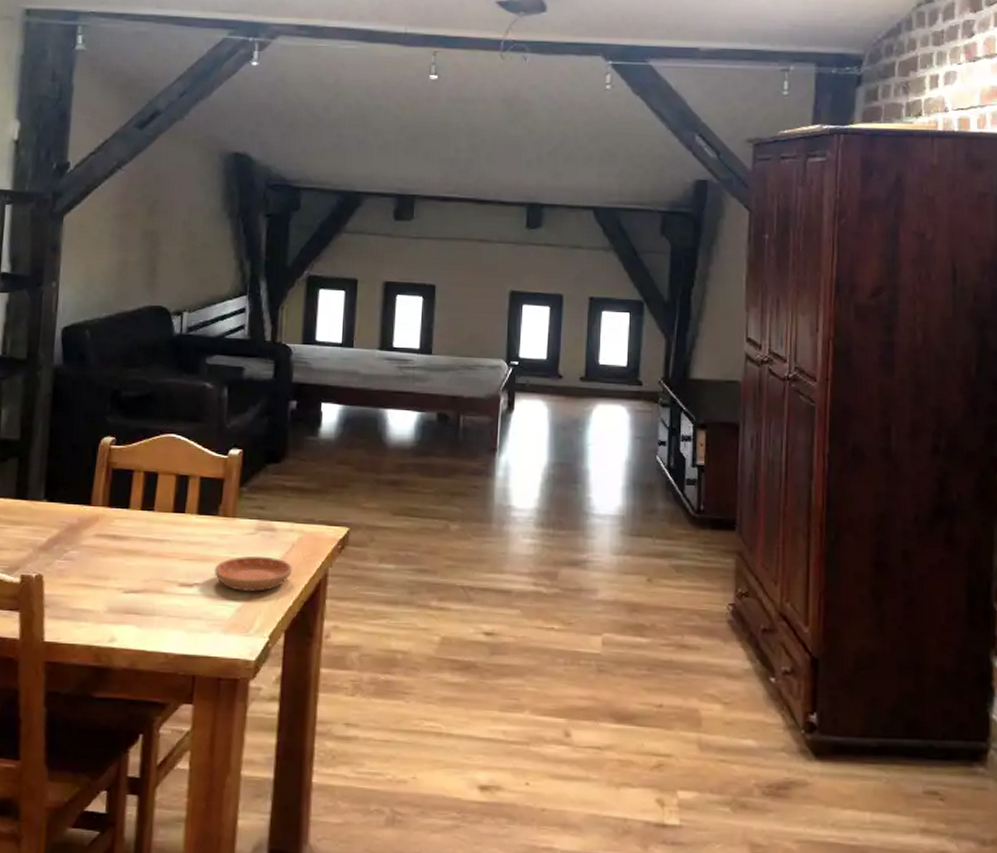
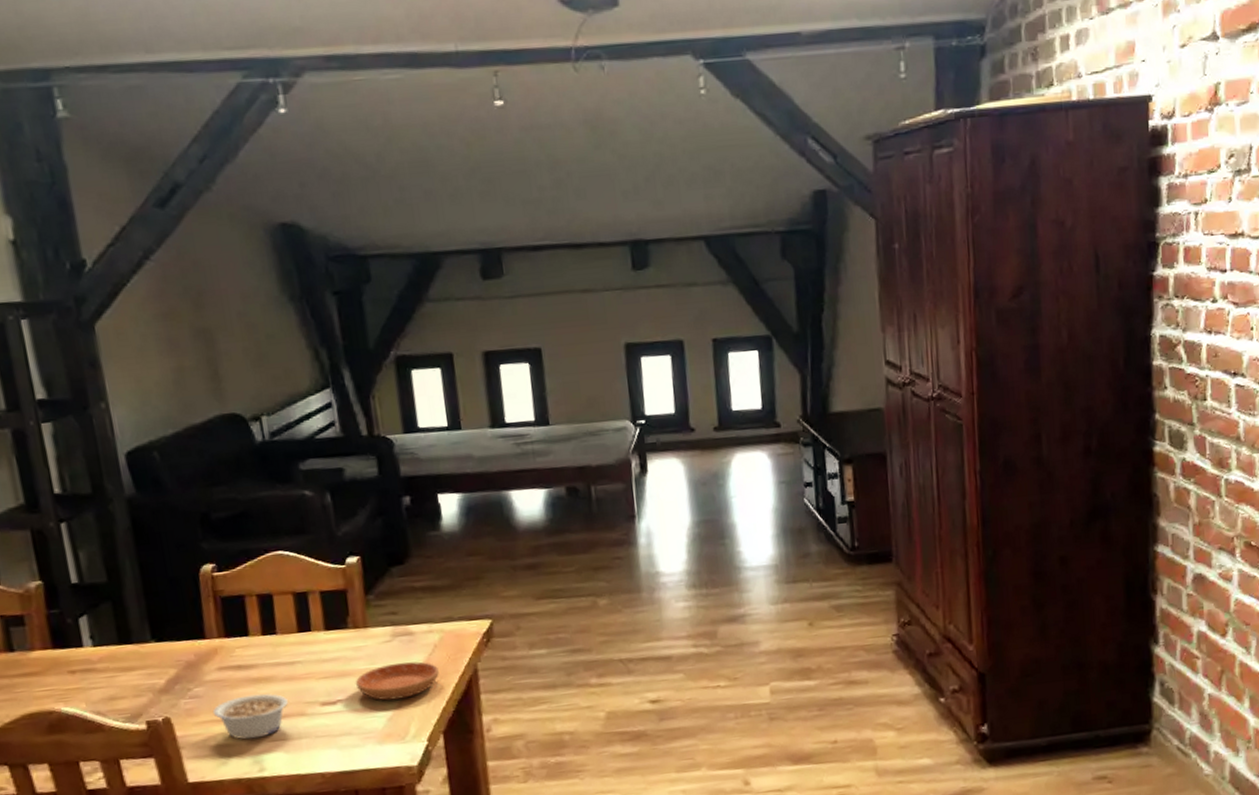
legume: none [81,565,150,608] -> present [212,694,288,740]

